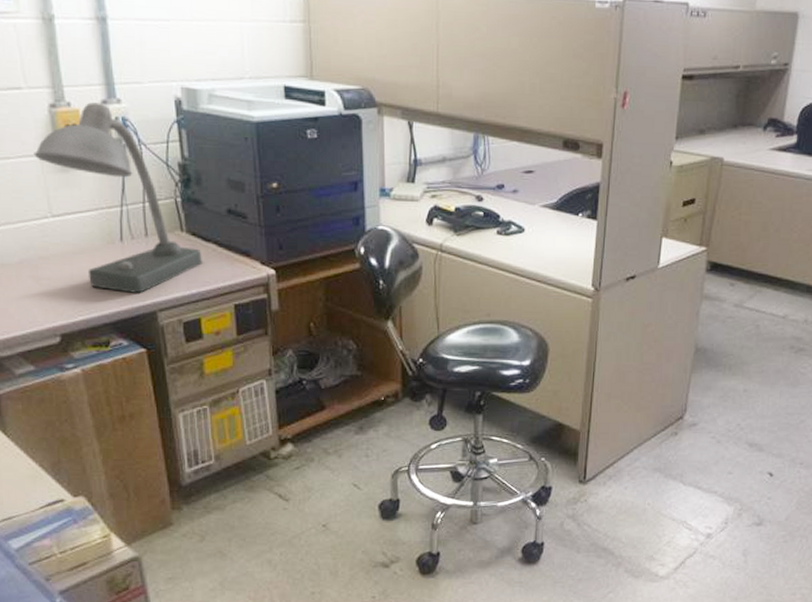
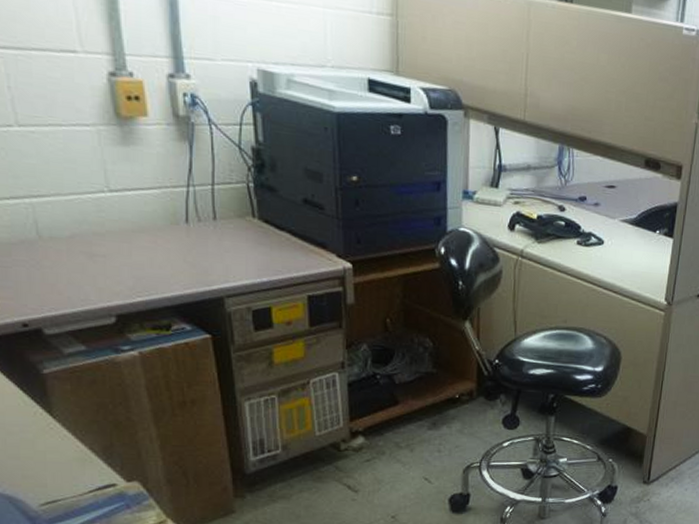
desk lamp: present [33,102,202,293] -> none [89,74,275,278]

